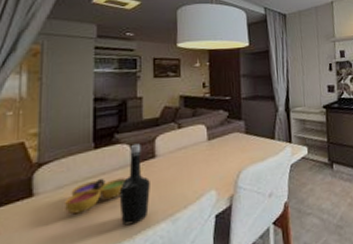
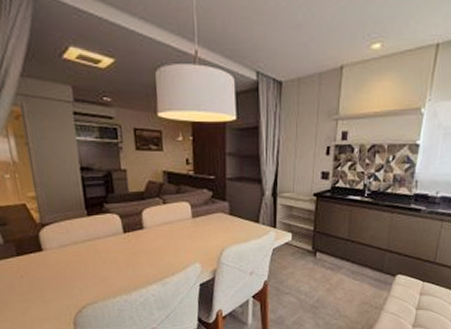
decorative bowl: present [65,177,127,214] -> none [69,242,120,269]
bottle: present [119,143,150,226] -> none [113,214,141,283]

